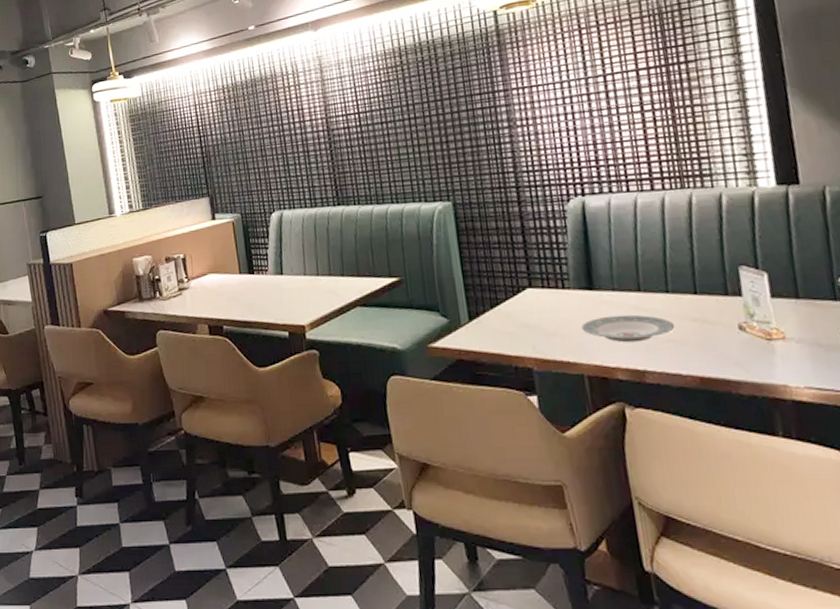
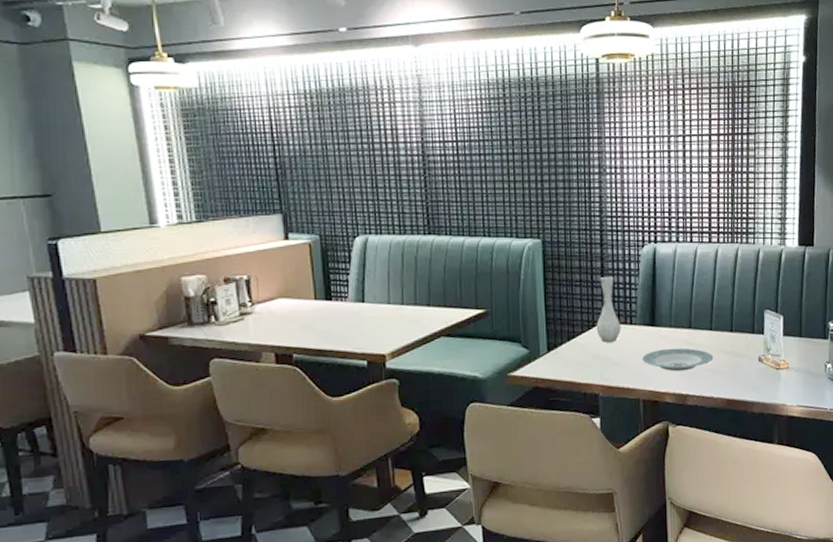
vase: none [521,236,552,310] -> present [596,276,621,342]

